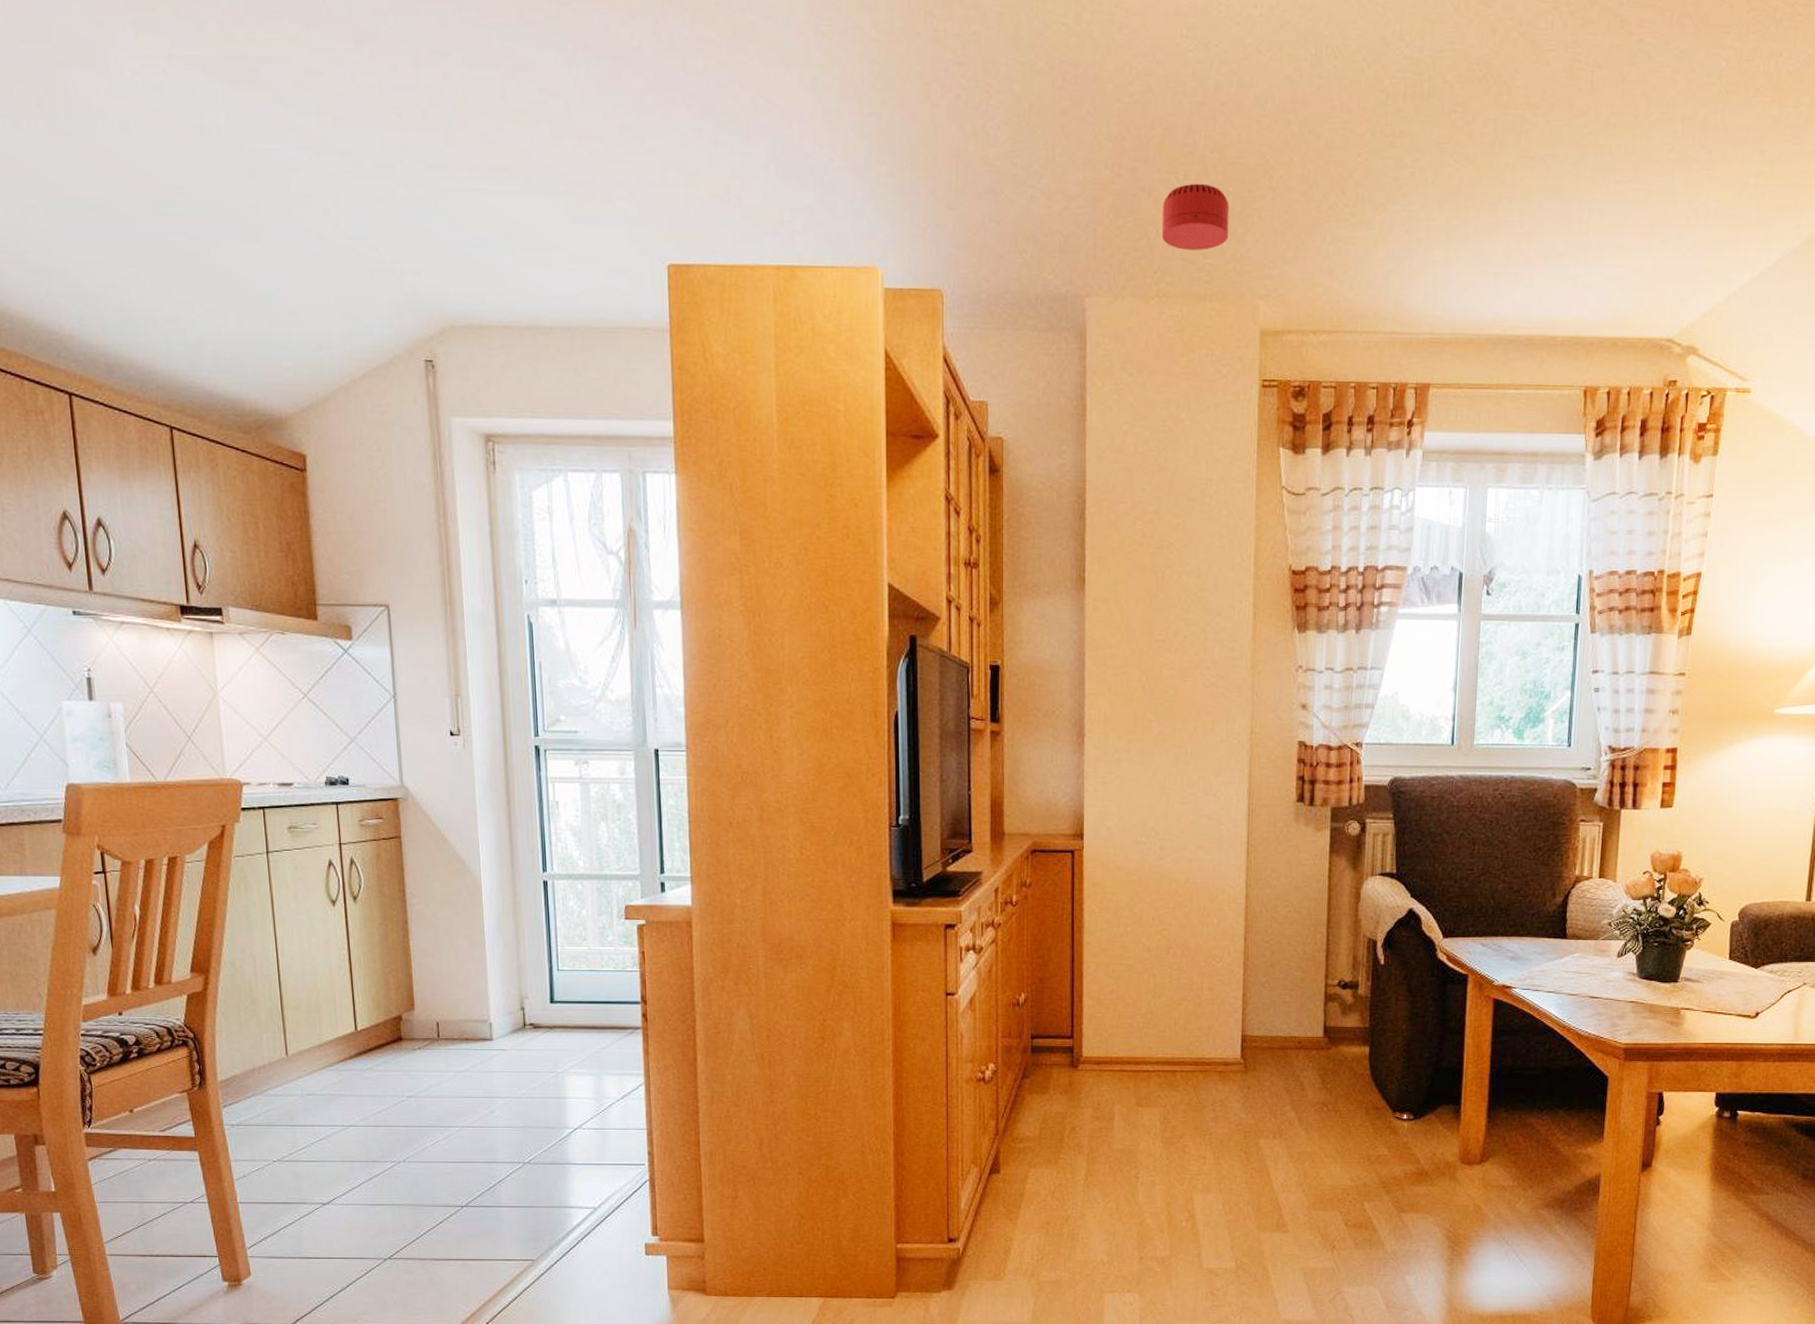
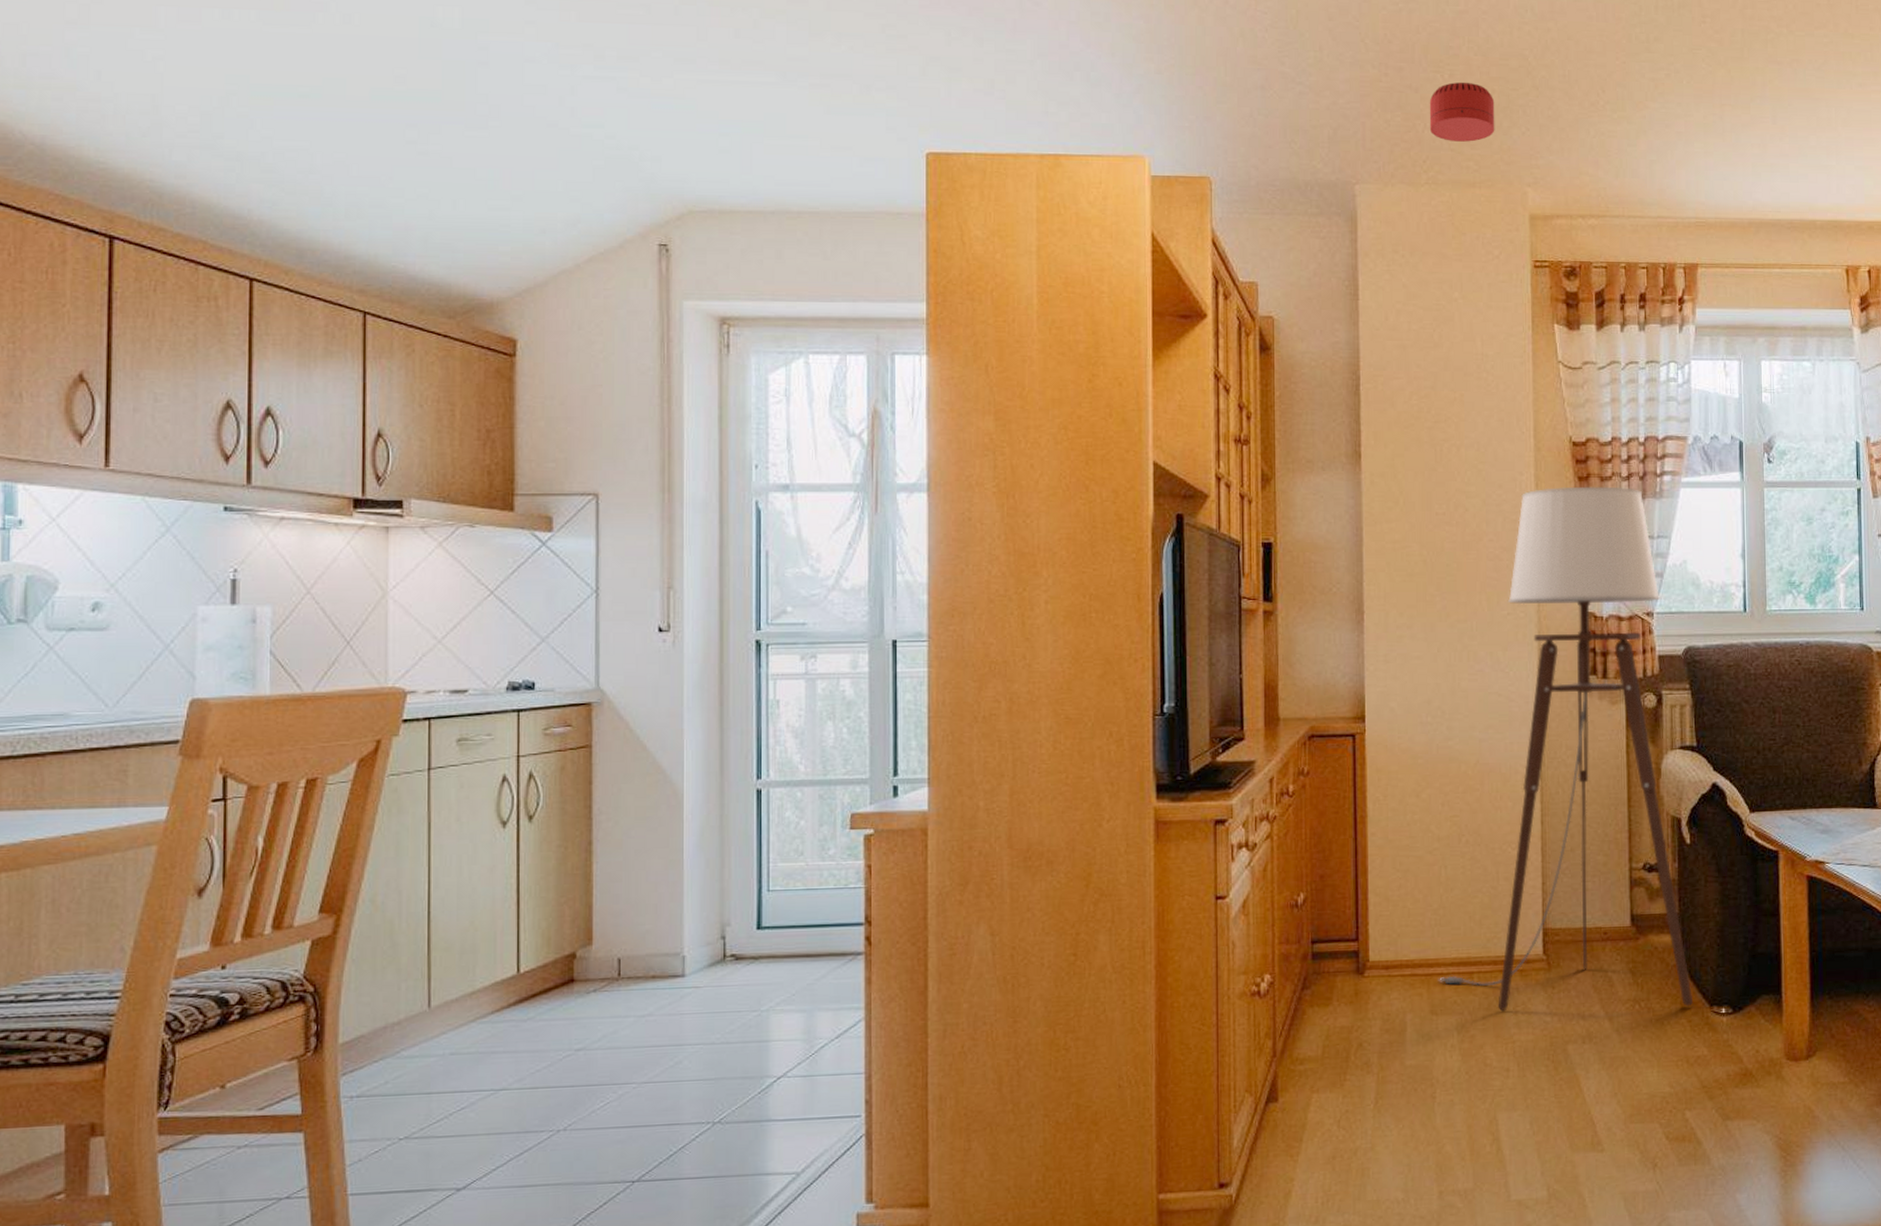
floor lamp: none [1144,615,1378,1111] -> present [1438,486,1694,1012]

